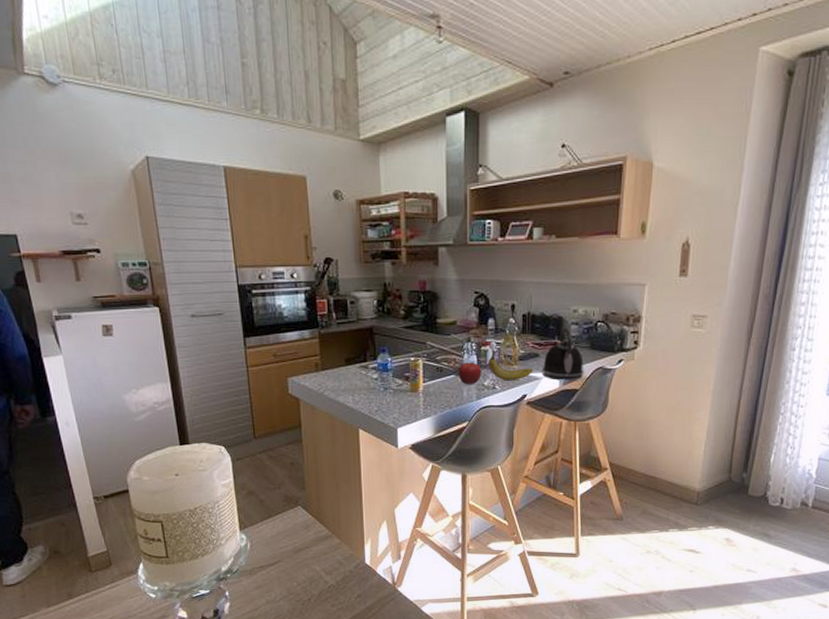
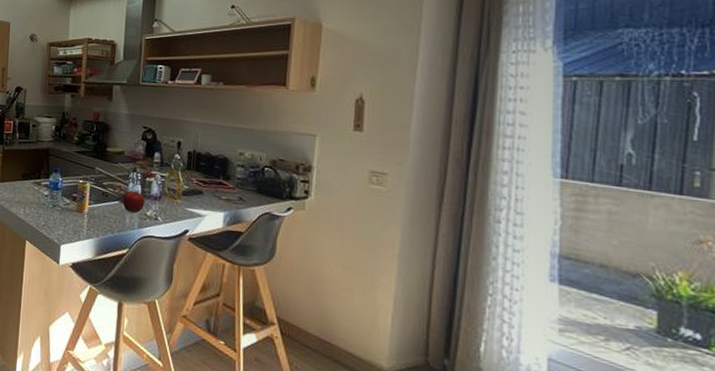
fruit: present [488,349,534,381] -> none [152,181,197,215]
kettle: present [541,327,584,380] -> none [205,168,250,223]

